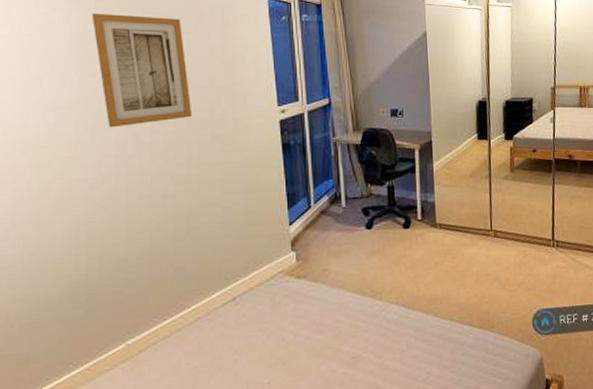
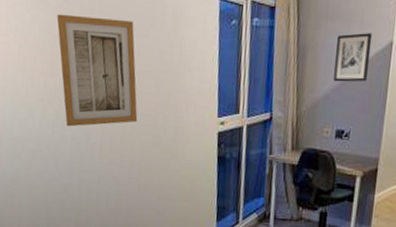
wall art: none [379,25,411,67] -> present [333,33,373,82]

